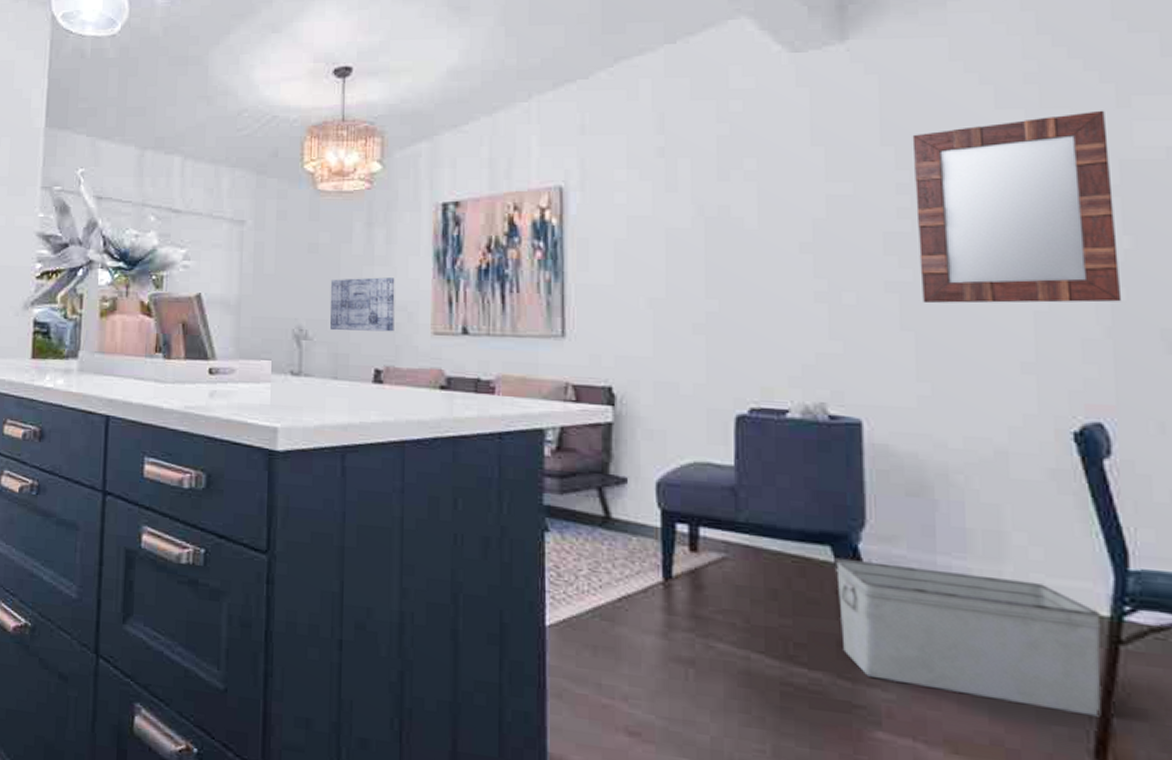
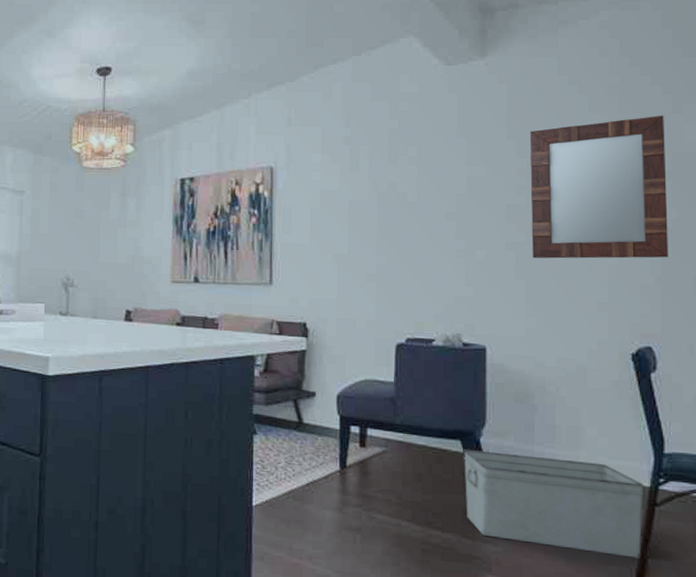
wall art: present [329,277,395,332] -> none [91,237,143,281]

